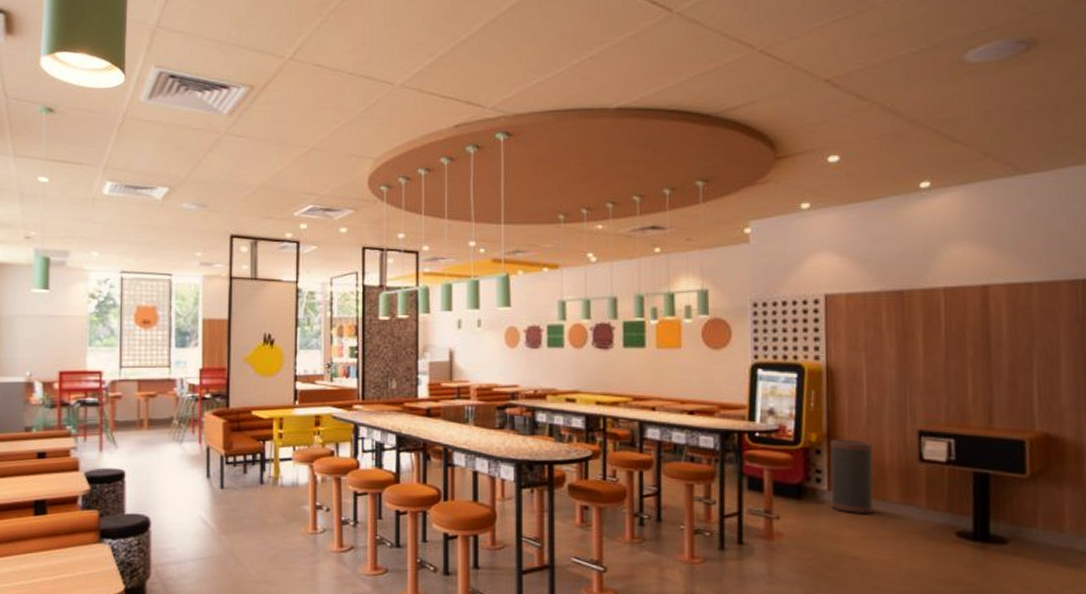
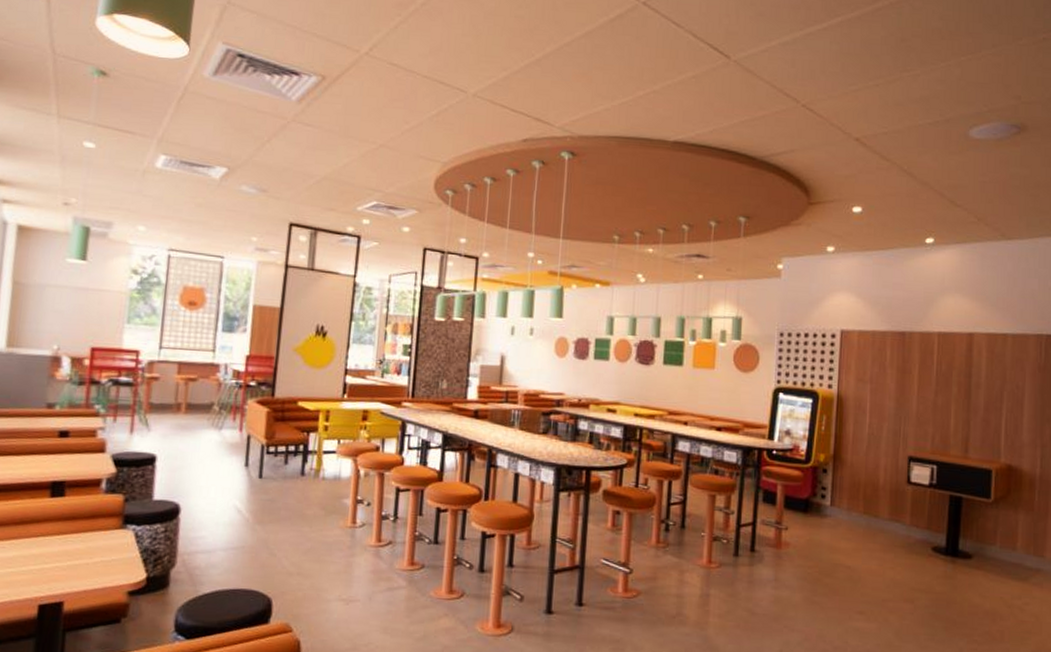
trash can: present [830,439,874,514] -> none [832,460,870,528]

